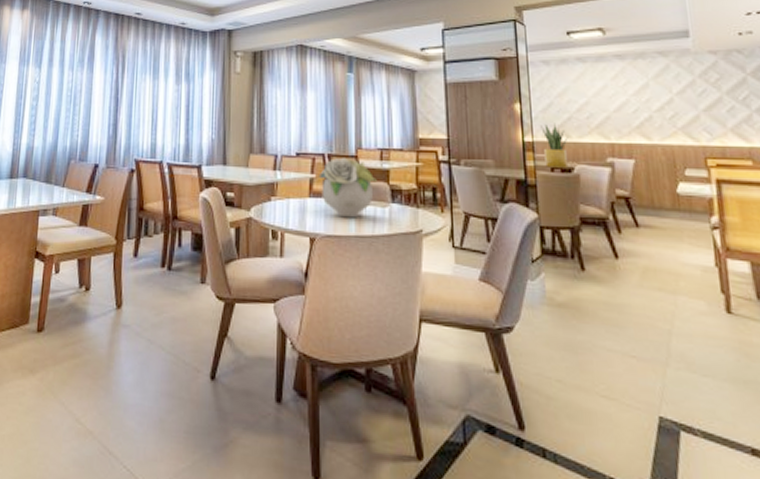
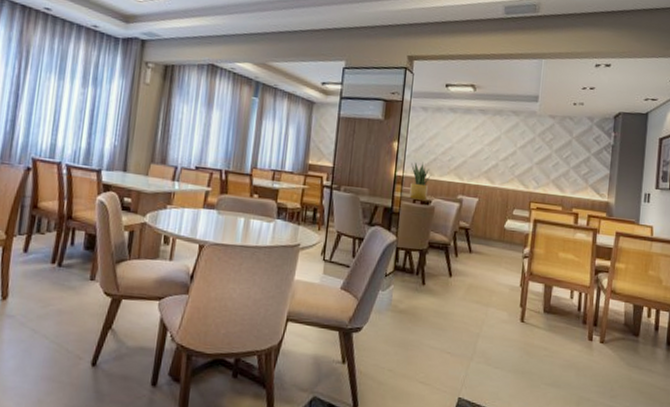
flower arrangement: present [318,157,377,218] -> none [214,174,267,230]

